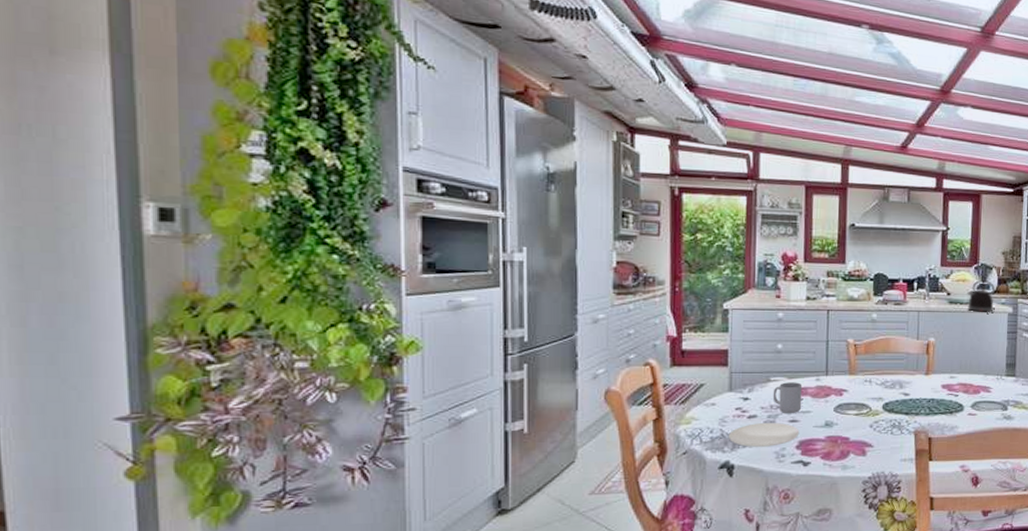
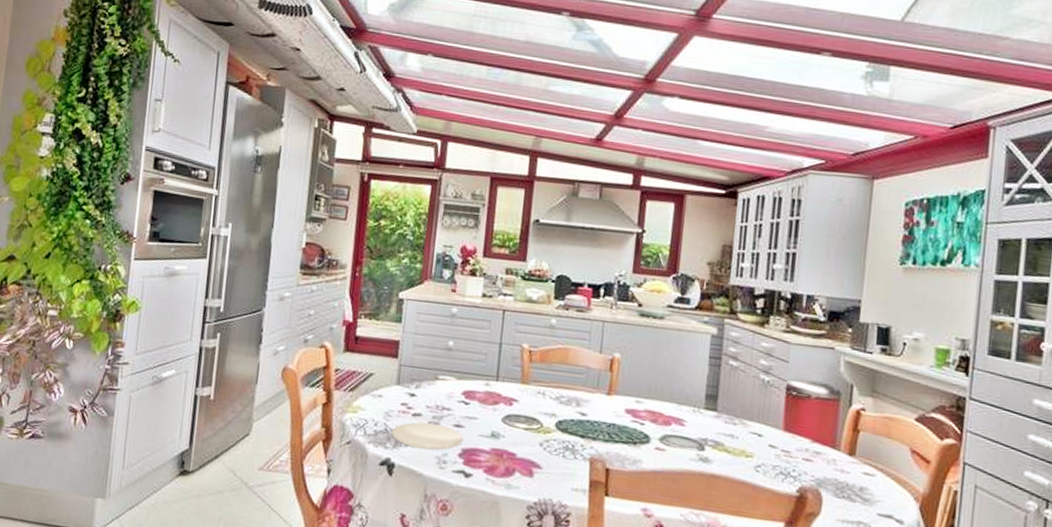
cup: present [772,382,803,414] -> none [439,382,471,418]
kettle: present [967,279,995,313] -> none [661,291,697,332]

